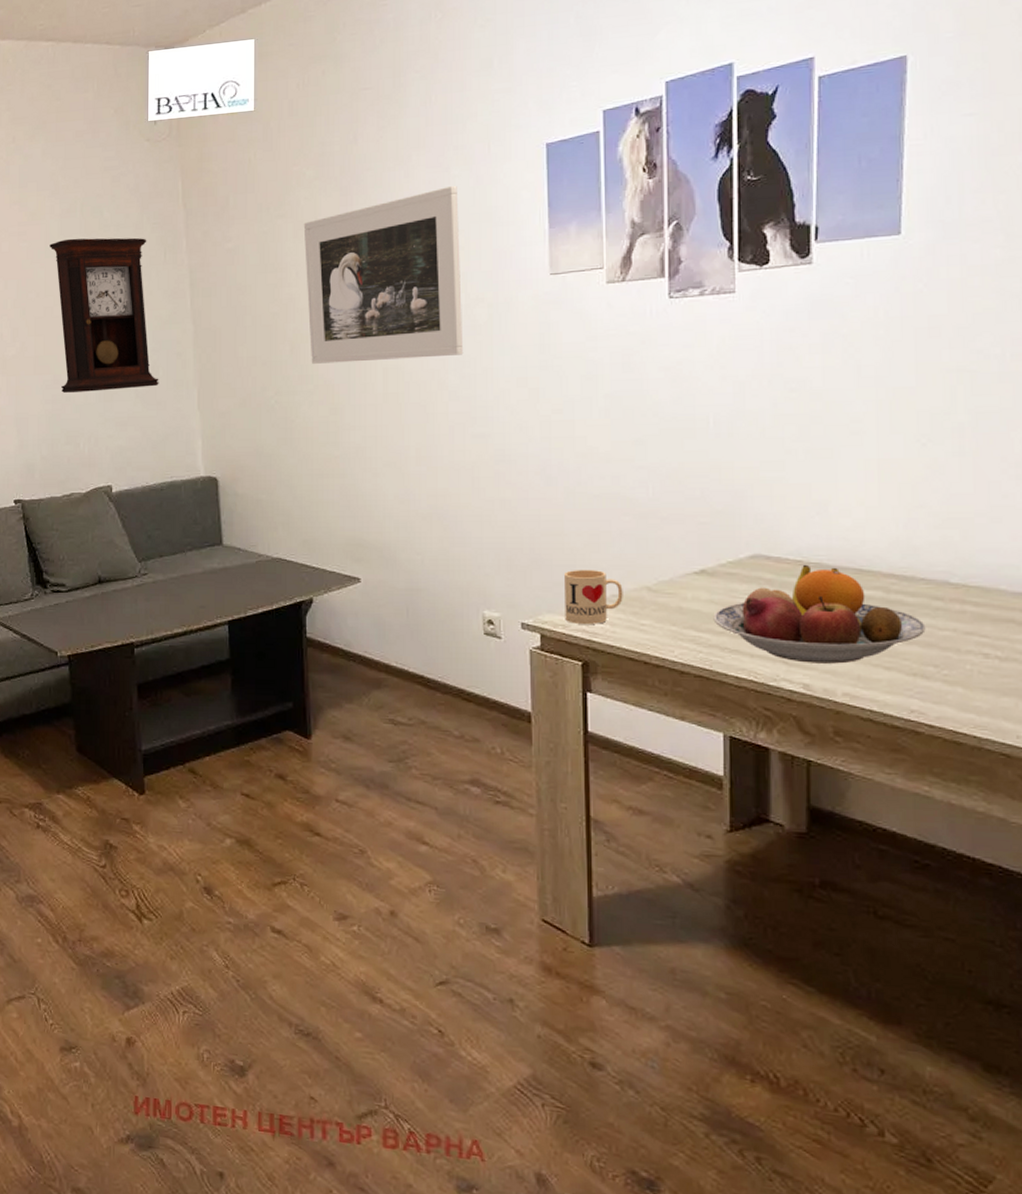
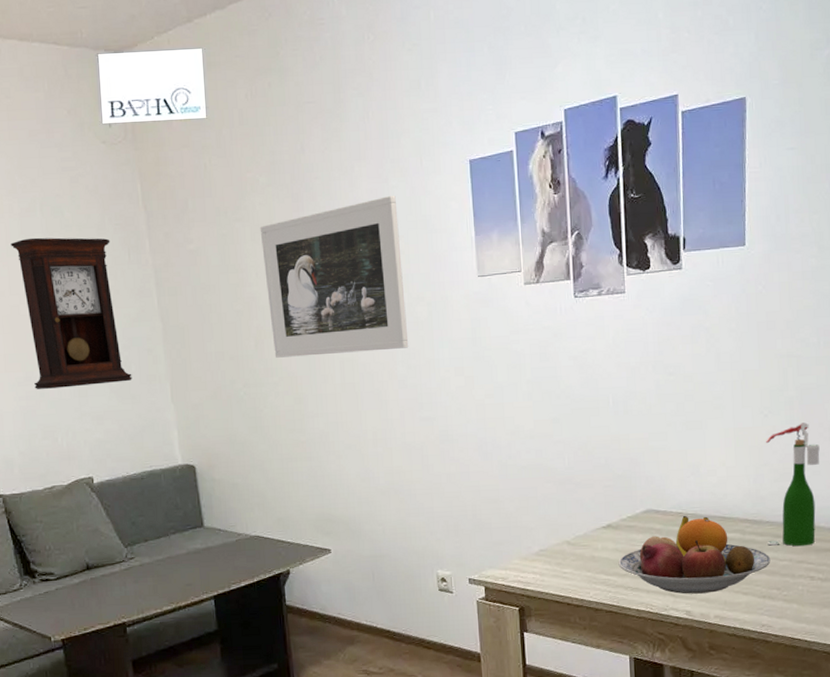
mug: present [565,569,623,624] -> none [502,529,549,576]
wine bottle: none [921,455,1002,613] -> present [766,422,820,547]

